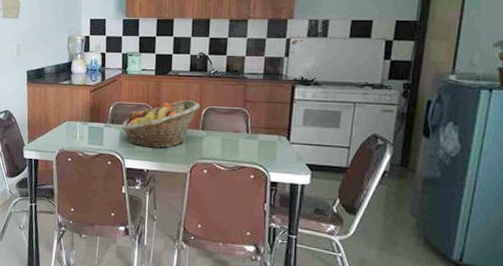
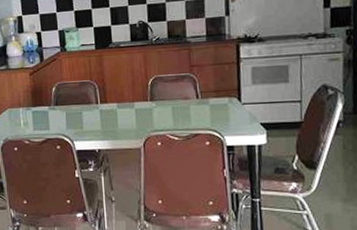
fruit basket: present [121,99,201,149] -> none [66,71,146,127]

